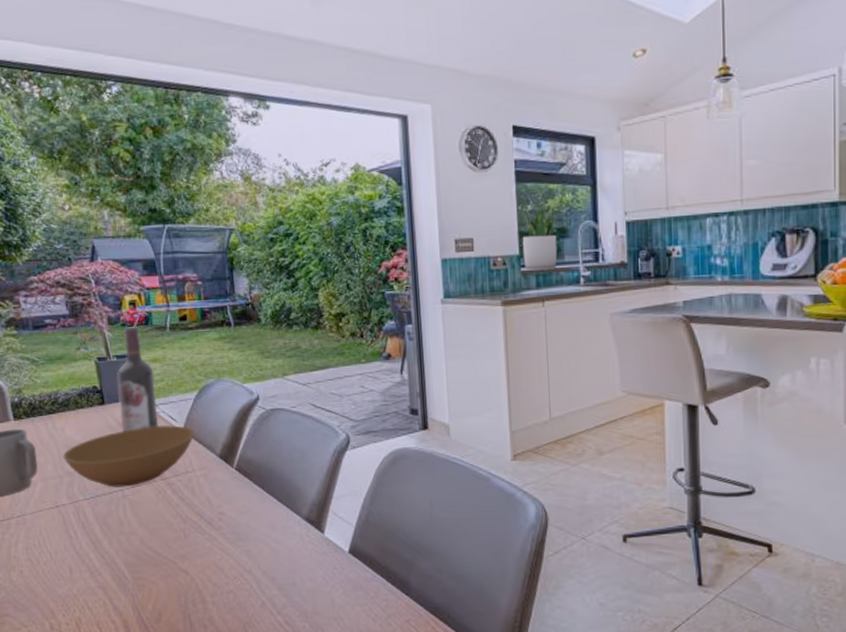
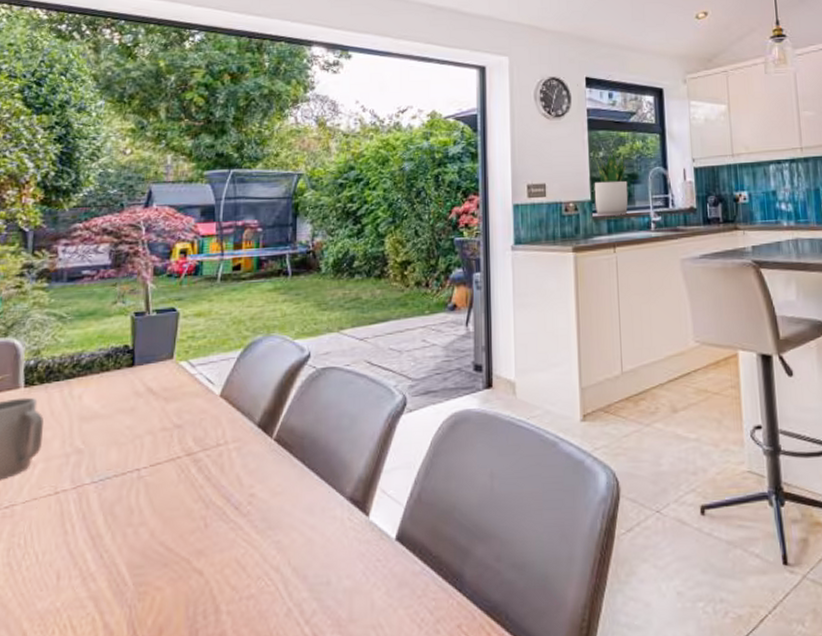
bowl: present [62,424,195,487] -> none [74,388,233,467]
wine bottle: present [117,327,159,432] -> none [149,277,197,398]

